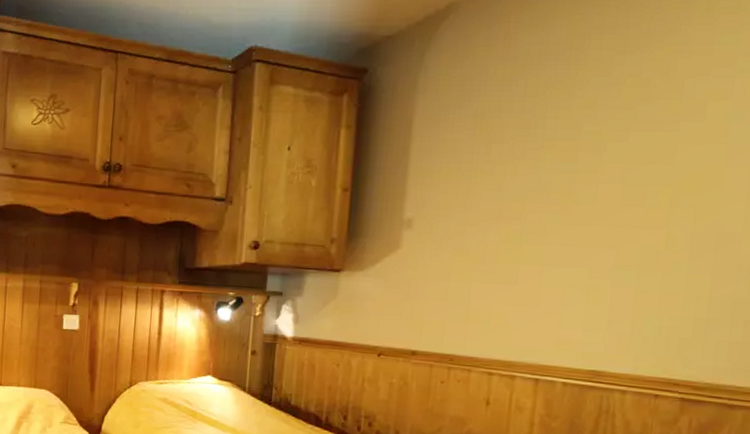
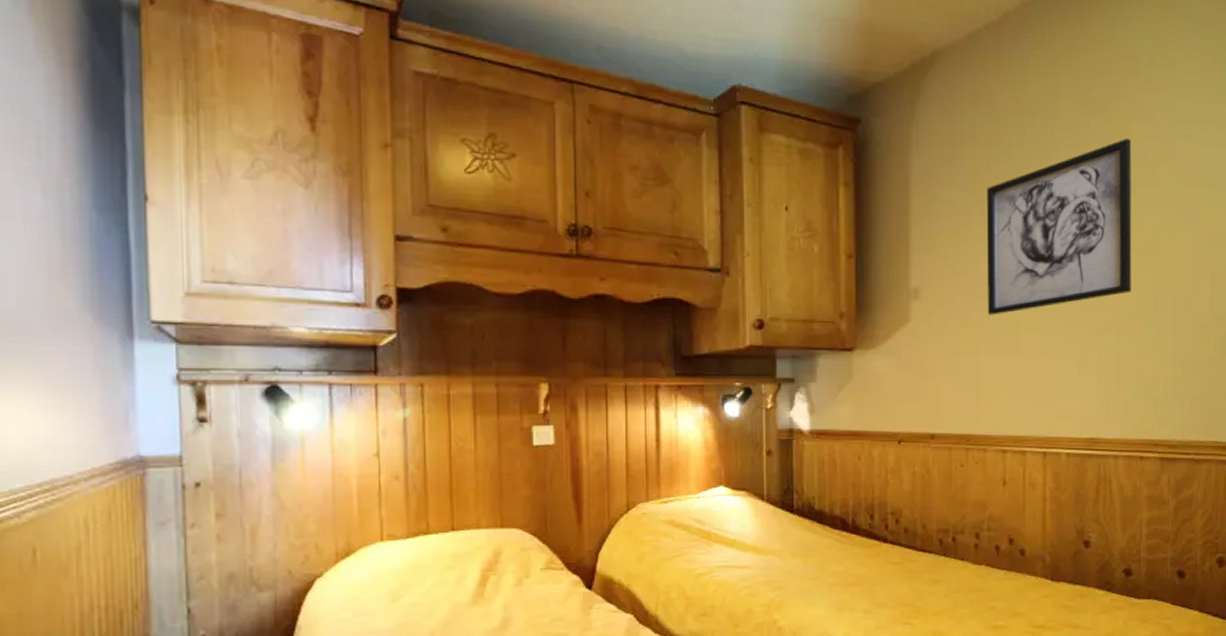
wall art: none [484,74,677,247] -> present [986,138,1132,315]

